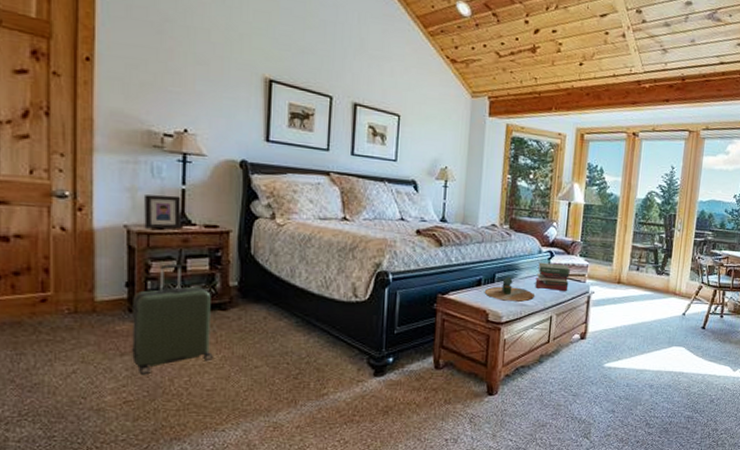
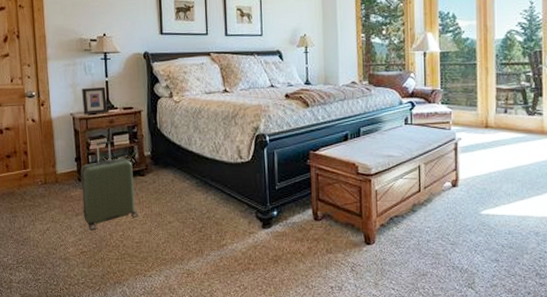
decorative tray: present [485,276,534,302] -> none [352,129,400,153]
books: present [535,262,570,291] -> none [399,113,434,140]

